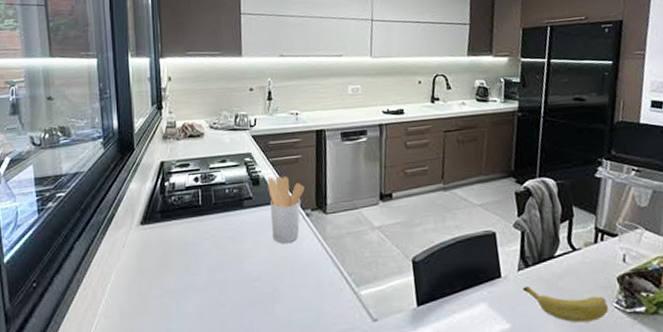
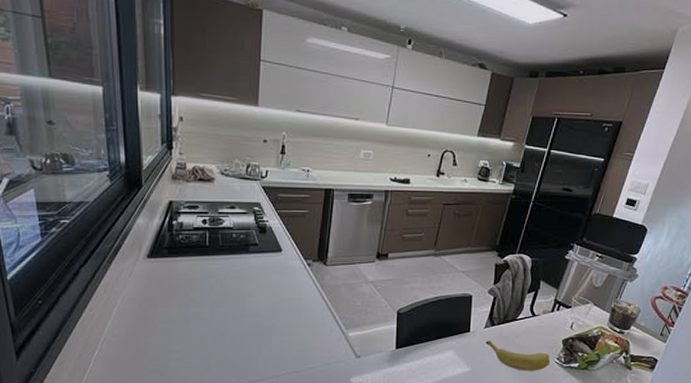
utensil holder: present [267,176,304,244] -> none [274,228,308,288]

